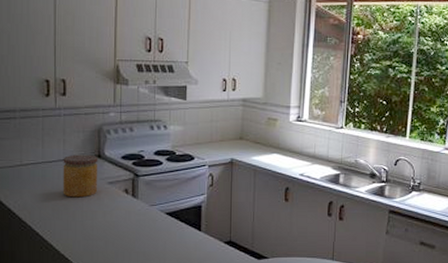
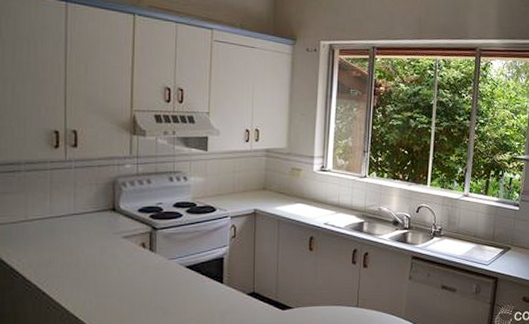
jar: present [62,154,98,198] -> none [73,208,113,254]

